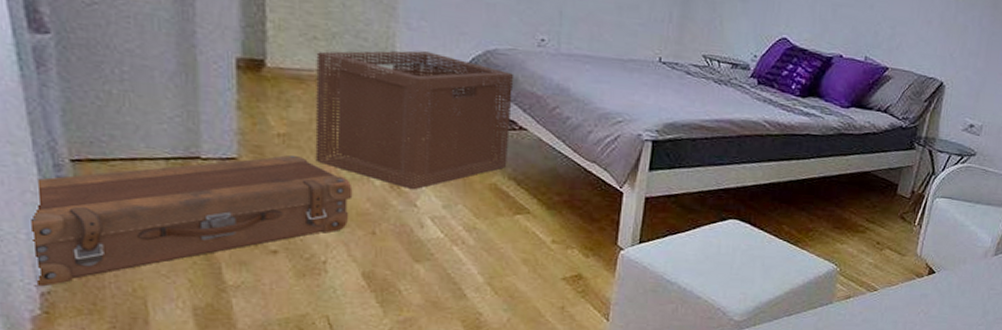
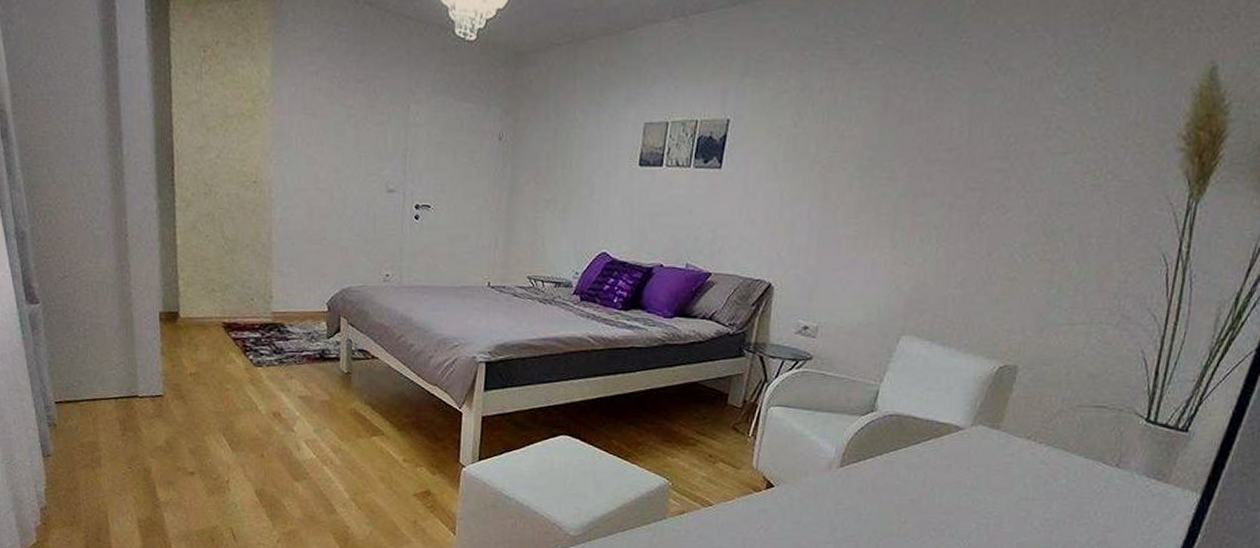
suitcase: present [31,155,353,287] -> none [33,391,246,503]
storage basket: present [315,50,514,190] -> none [214,294,366,417]

